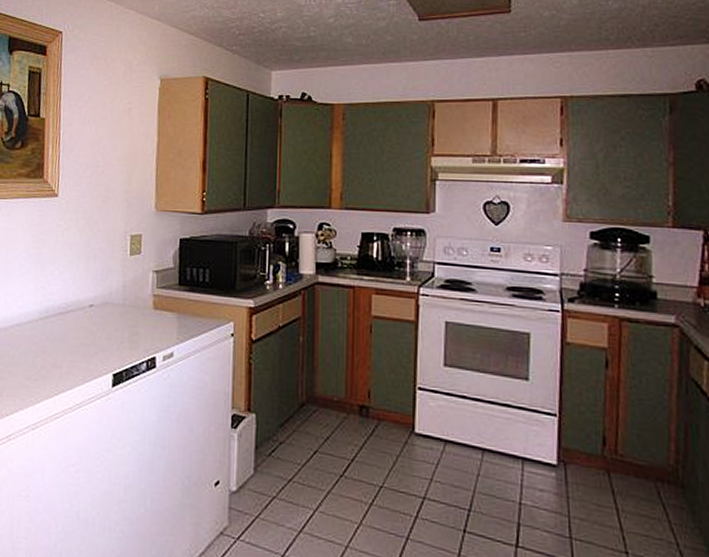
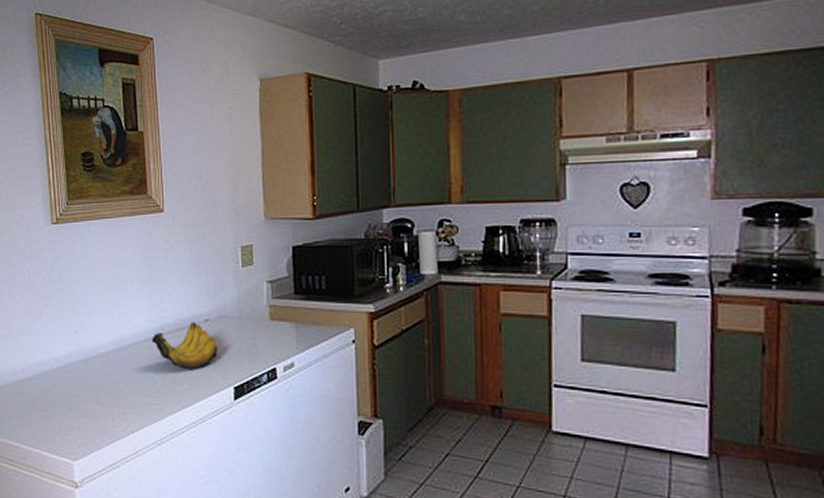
banana bunch: none [34,306,101,355] -> present [151,322,218,370]

